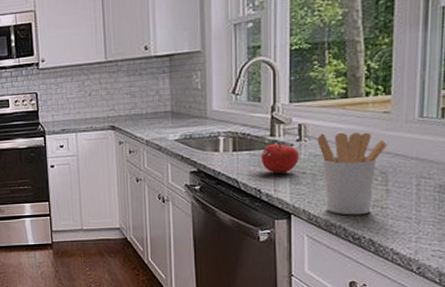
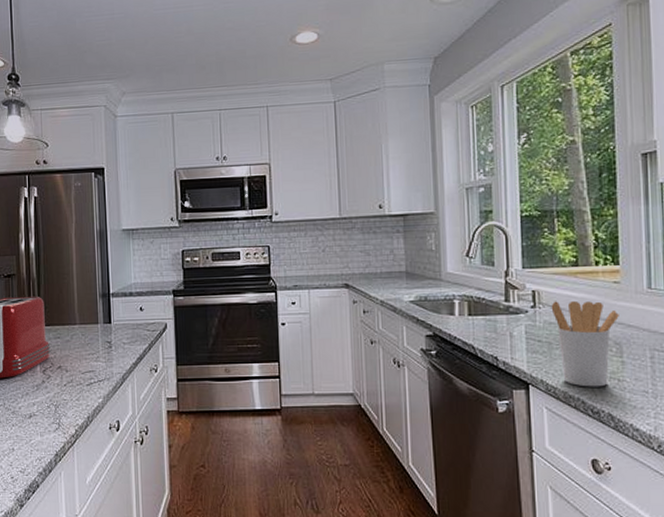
fruit: present [262,142,300,174] -> none [497,307,535,341]

